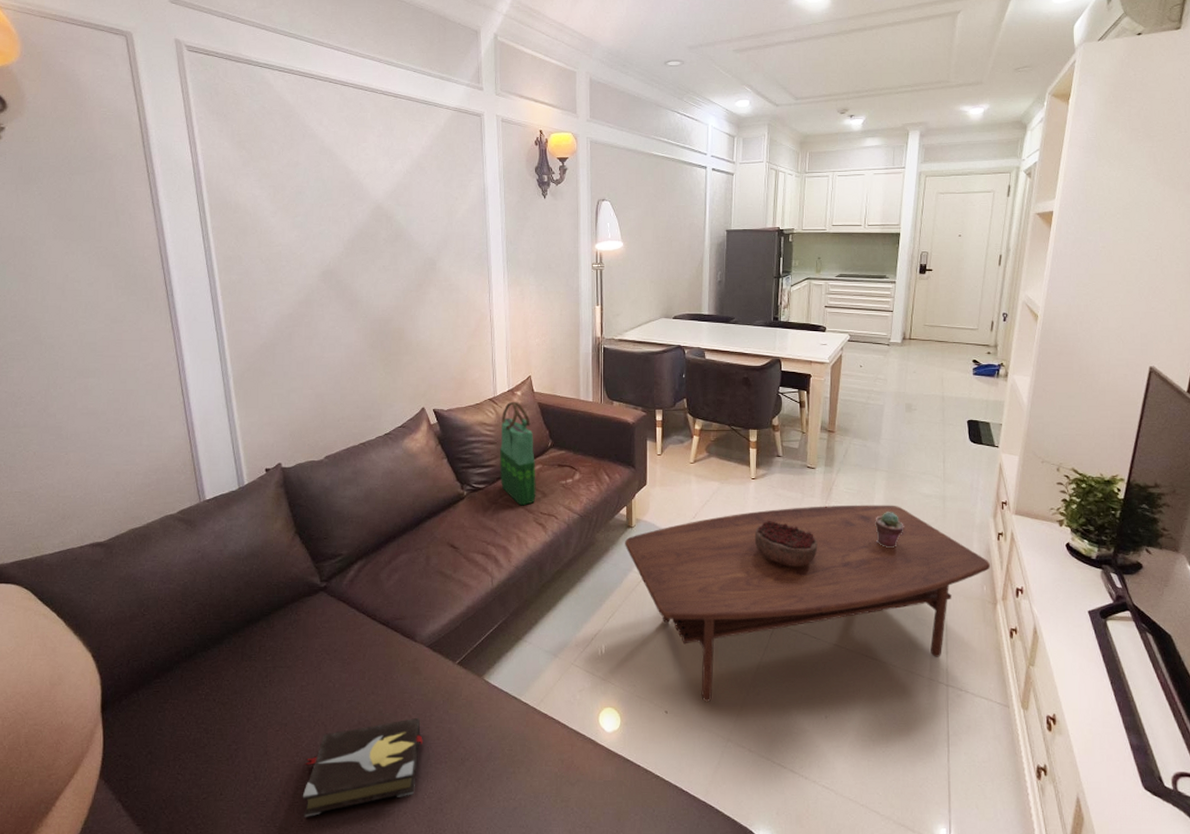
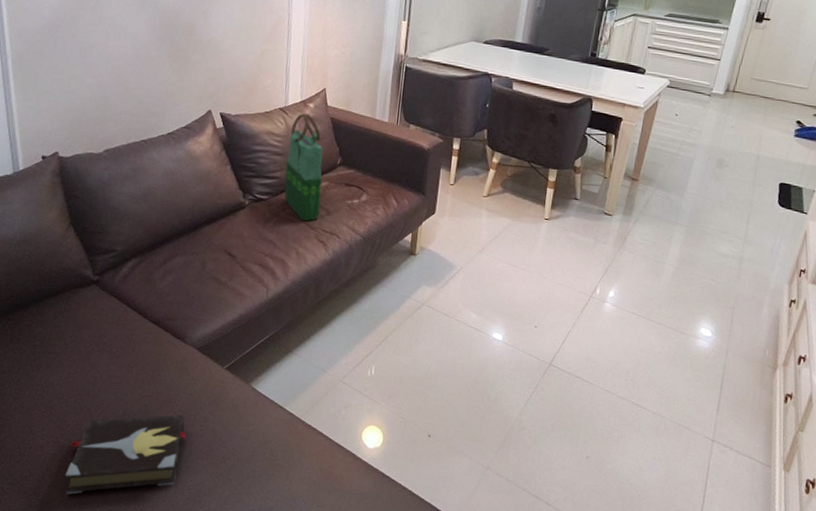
coffee table: present [625,505,991,702] -> none [406,252,778,431]
decorative bowl: present [754,520,818,568] -> none [539,262,604,312]
potted succulent: present [875,512,904,549] -> none [664,267,696,304]

